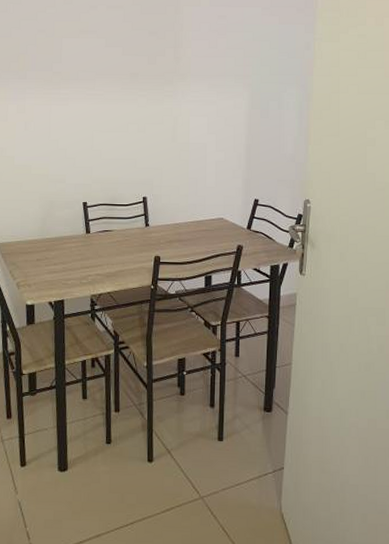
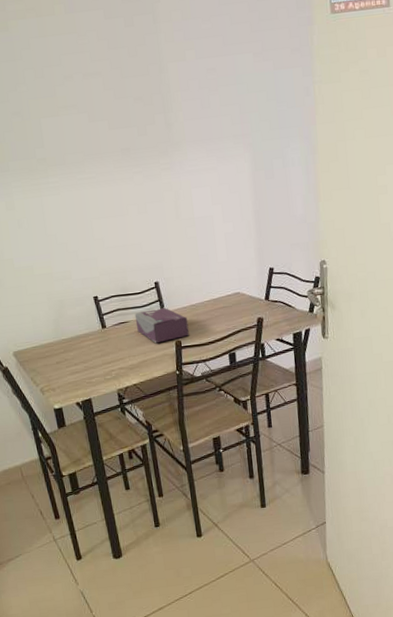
tissue box: none [119,222,170,256] -> present [134,308,190,344]

